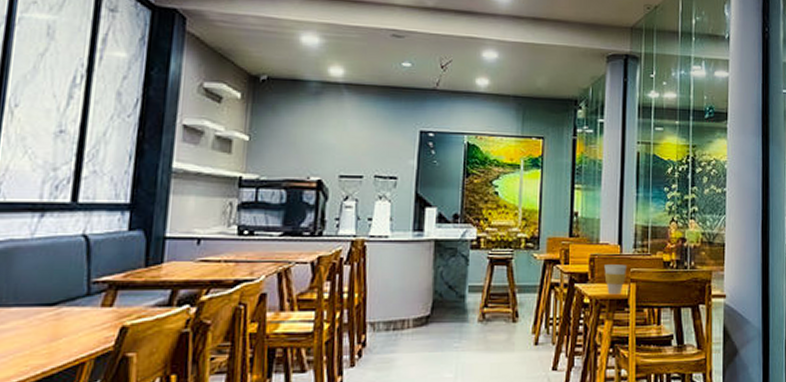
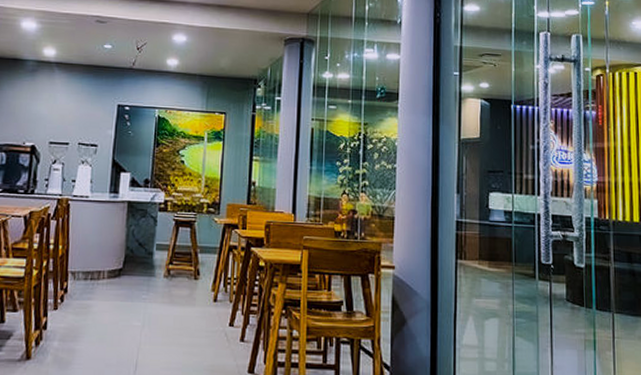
cup: present [604,264,626,295] -> none [279,231,300,260]

